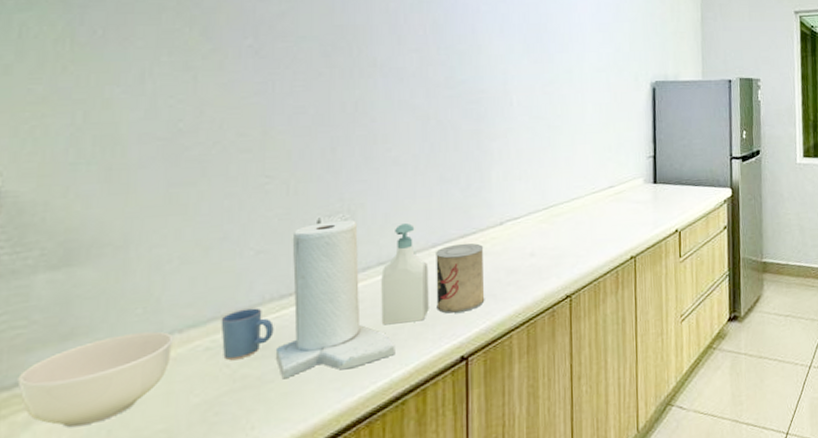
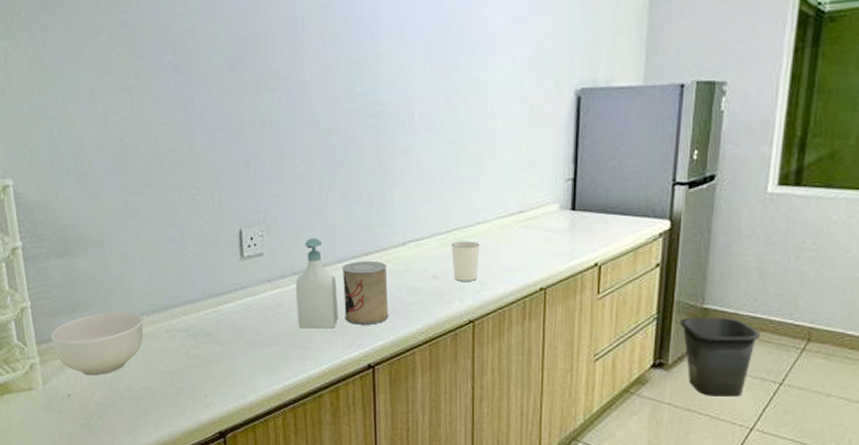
mug: present [220,307,274,360] -> none [174,302,214,341]
paper towel: present [275,219,395,380] -> none [216,231,311,363]
cup: none [548,216,575,257] -> present [451,241,480,281]
waste bin: none [746,268,806,342] -> present [680,318,760,397]

